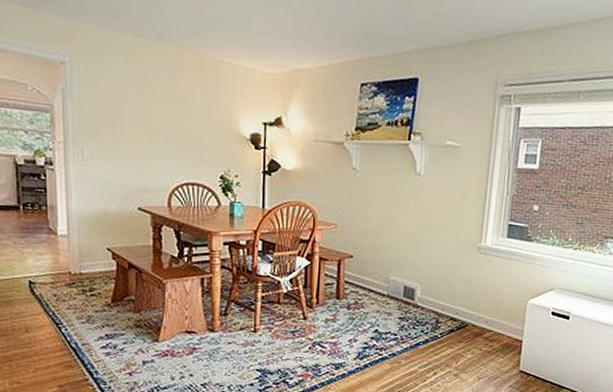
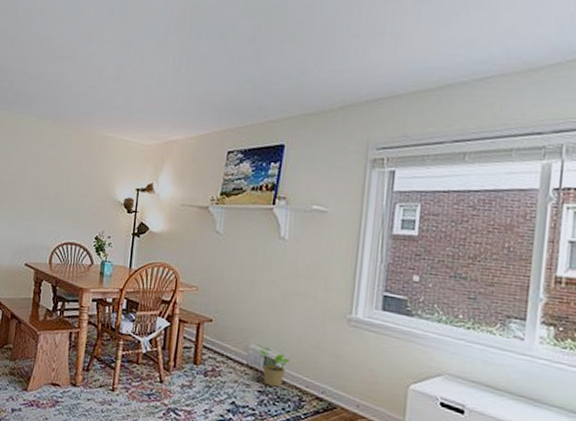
potted plant: none [398,276,427,313] -> present [258,344,290,387]

